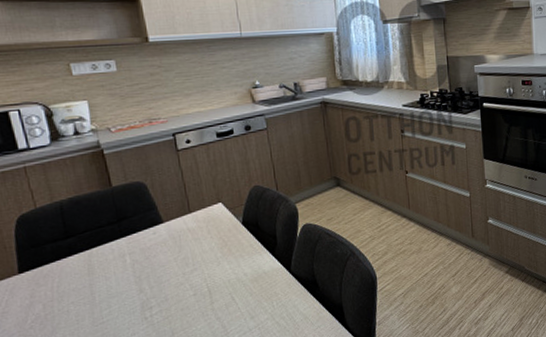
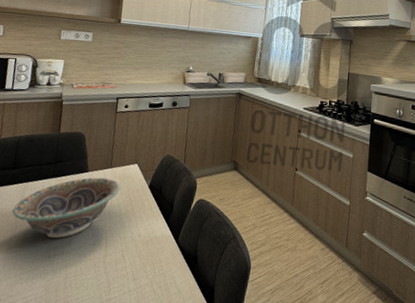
decorative bowl: none [82,224,209,300] -> present [12,177,121,239]

